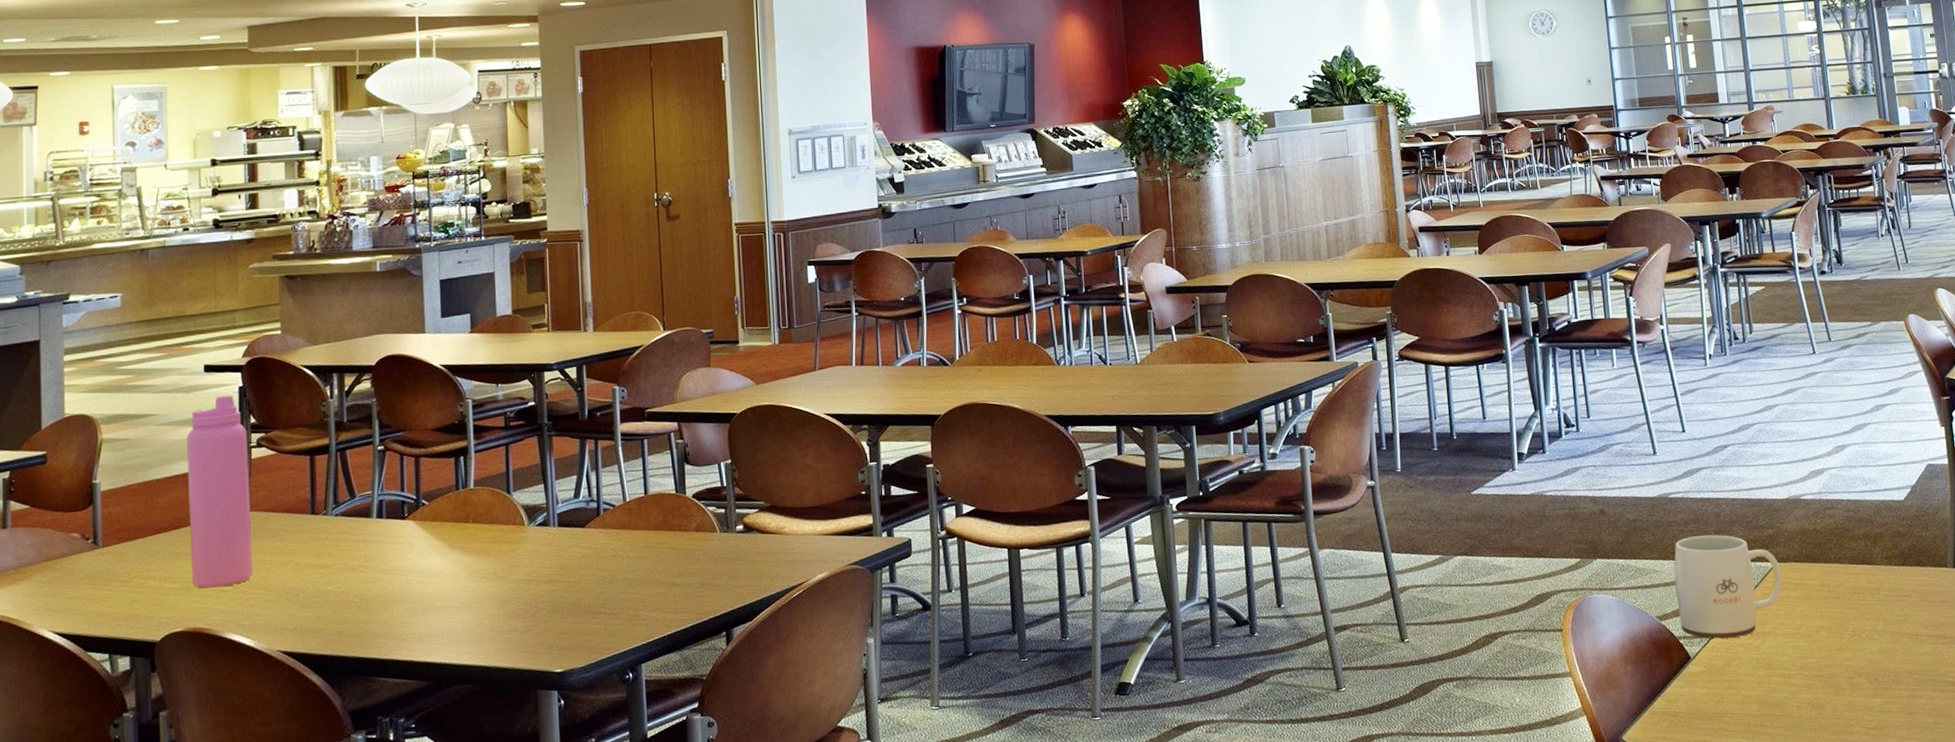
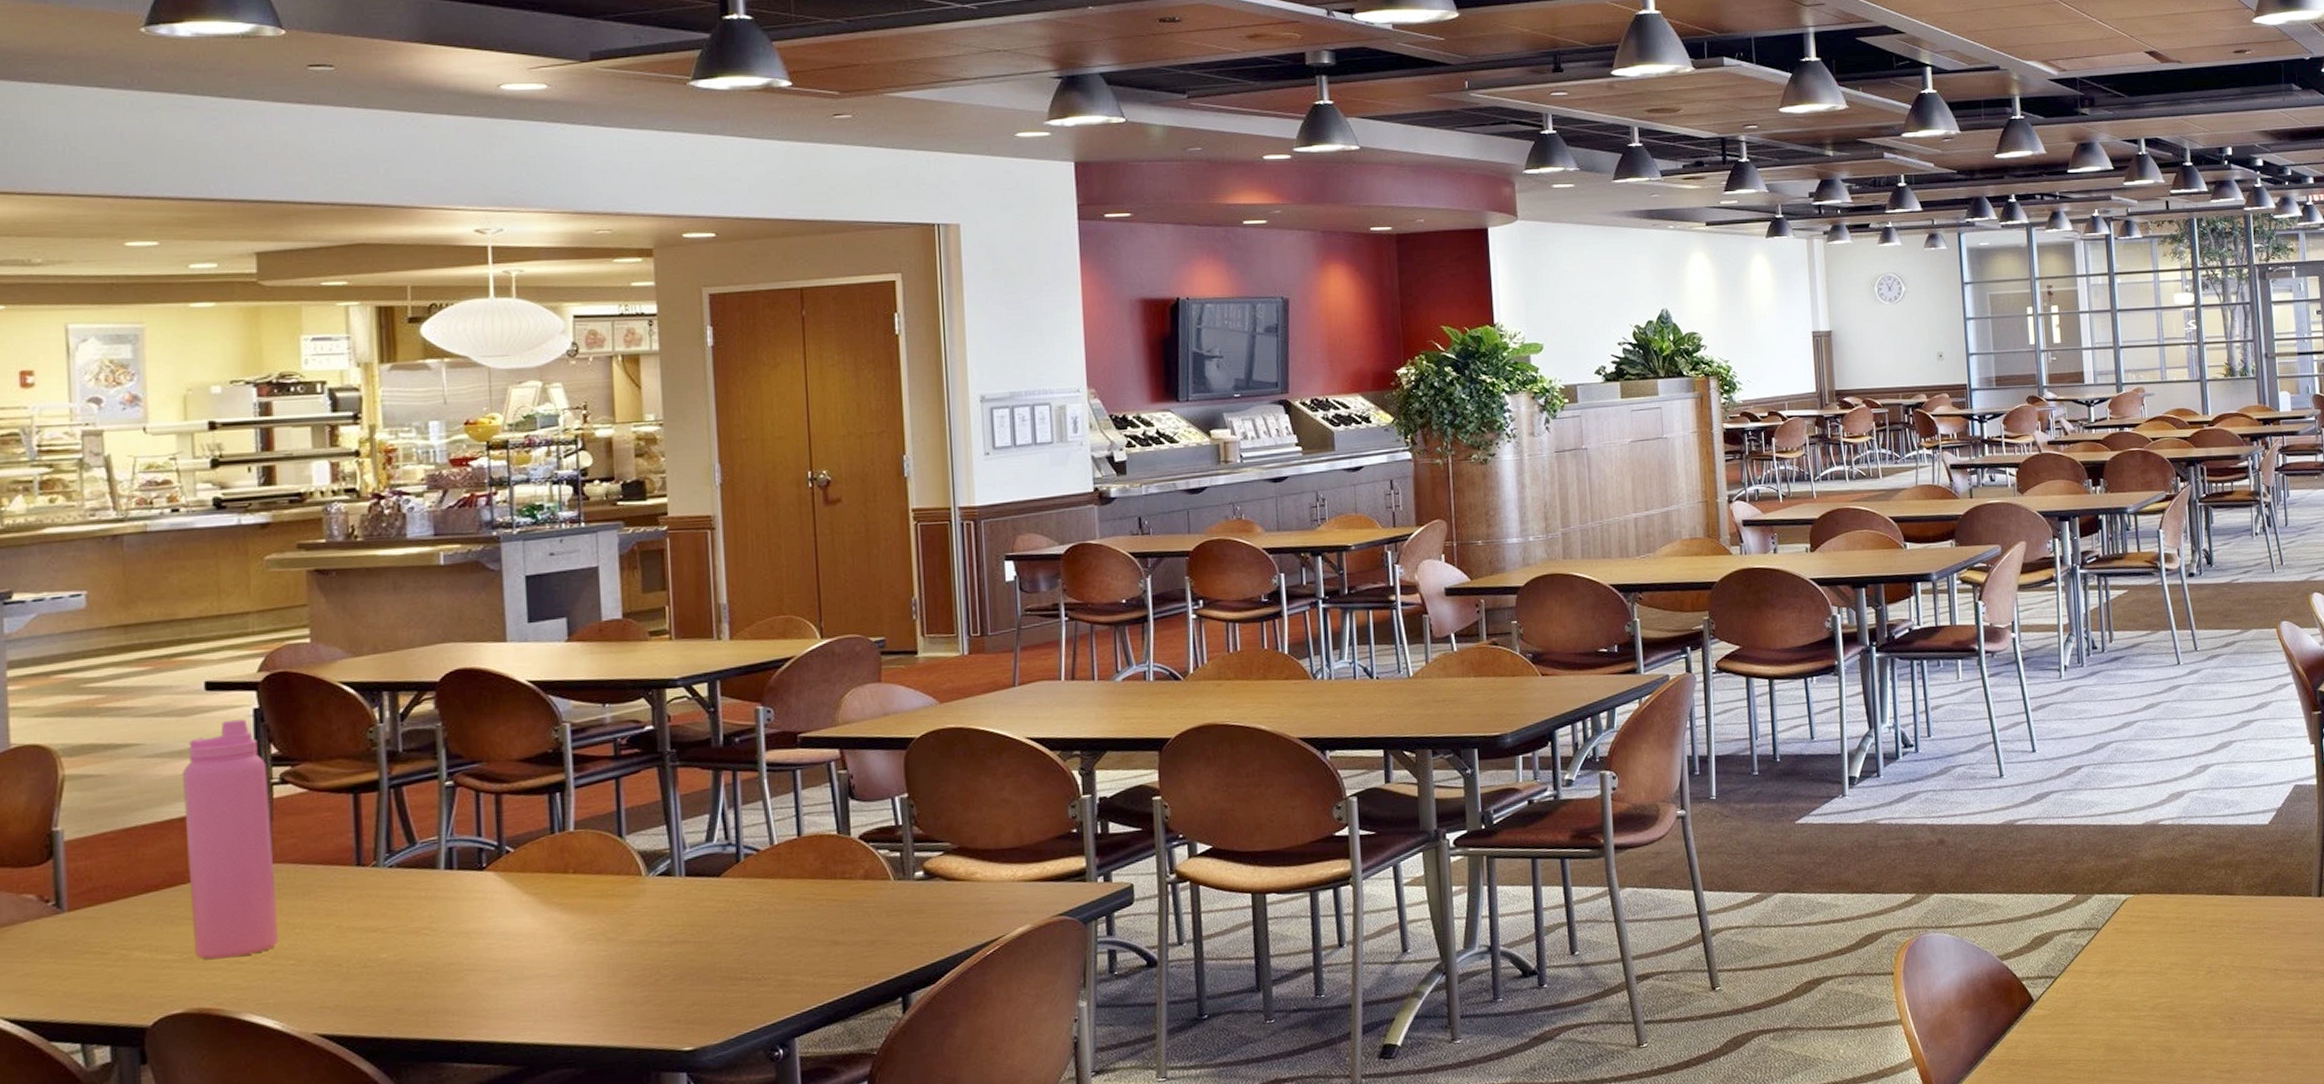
mug: present [1674,534,1783,639] -> none [2018,865,2136,979]

